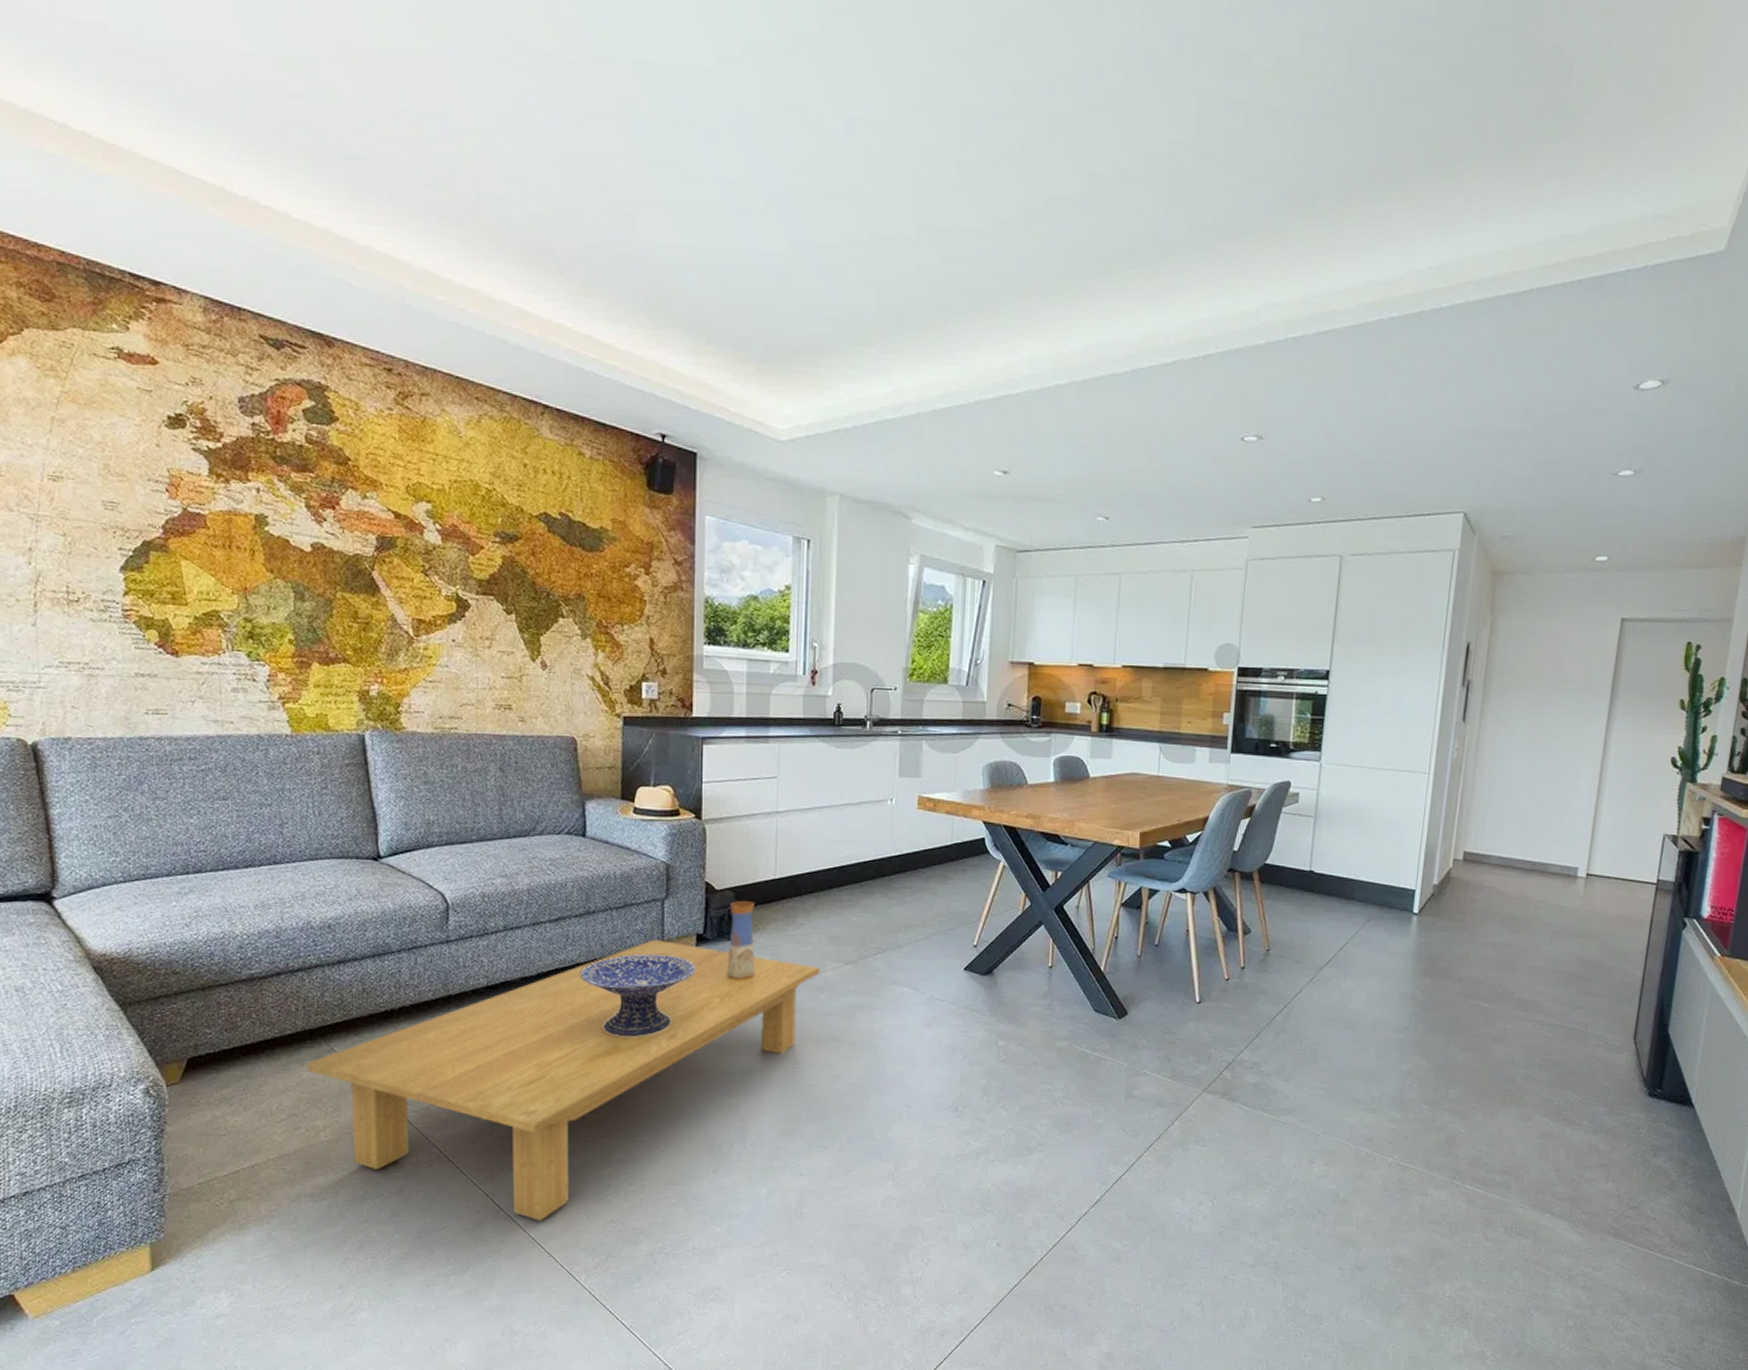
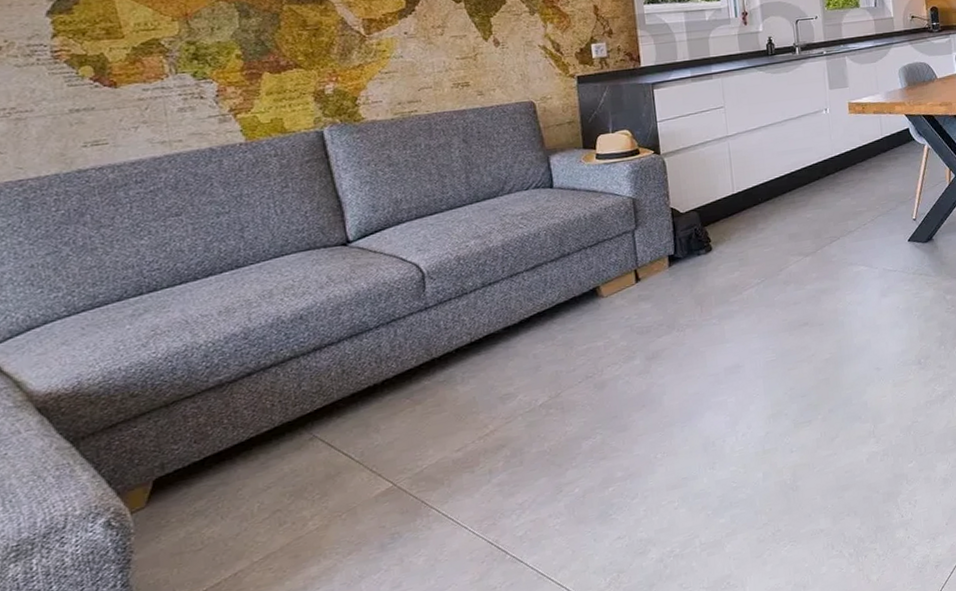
coffee table: present [307,939,820,1221] -> none [288,263,784,556]
decorative bowl: present [580,953,697,1036] -> none [561,278,672,363]
vase: present [727,901,755,981] -> none [695,217,726,290]

